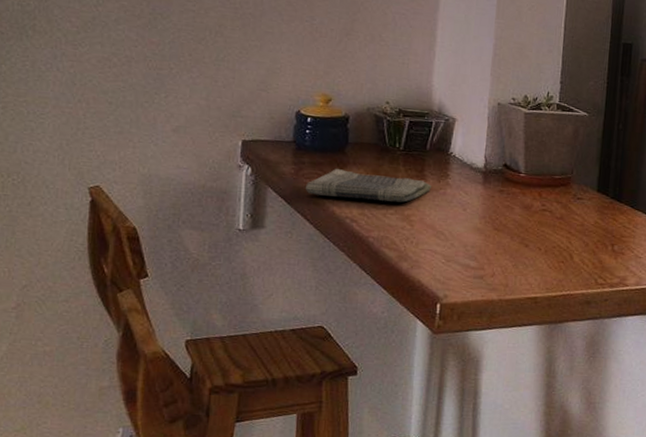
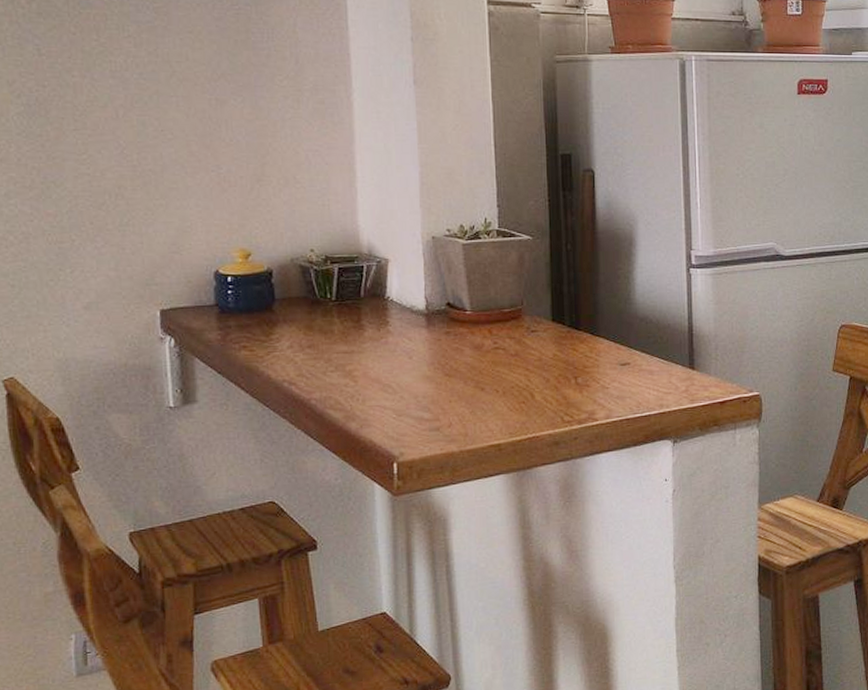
dish towel: present [305,169,431,203] -> none [234,329,371,360]

